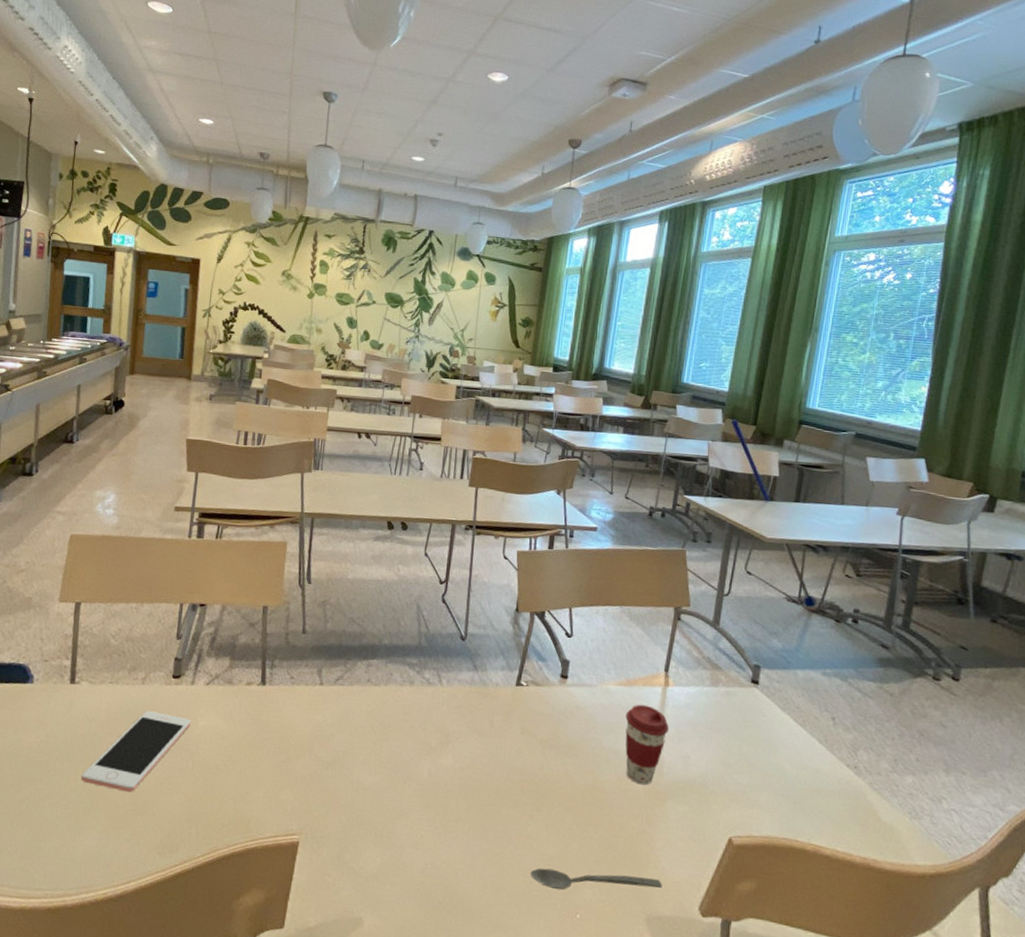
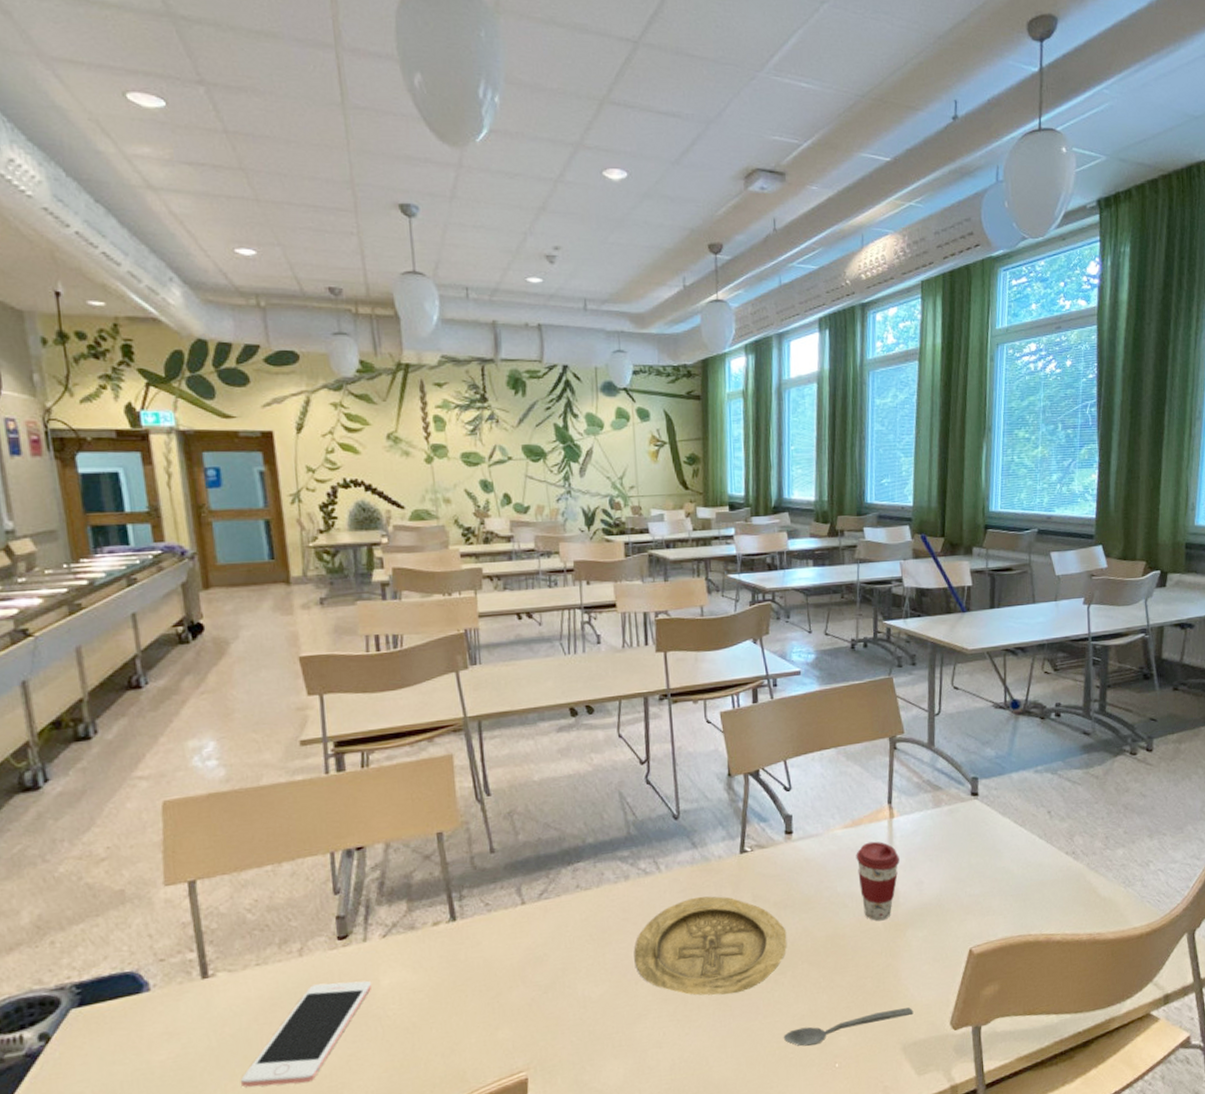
plate: none [406,716,549,818] -> present [634,896,787,996]

